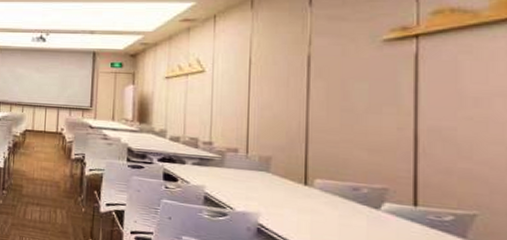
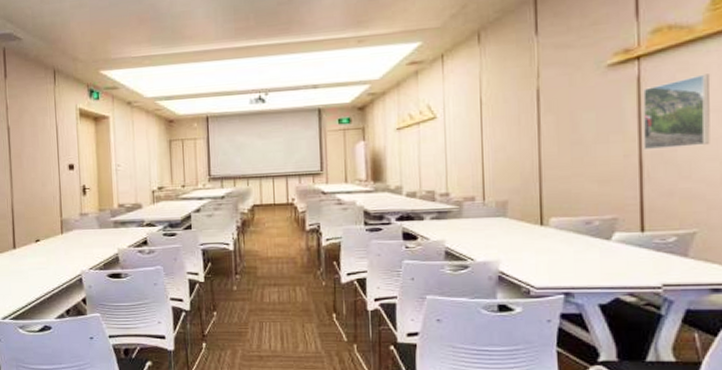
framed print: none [419,58,497,129] -> present [642,74,711,151]

